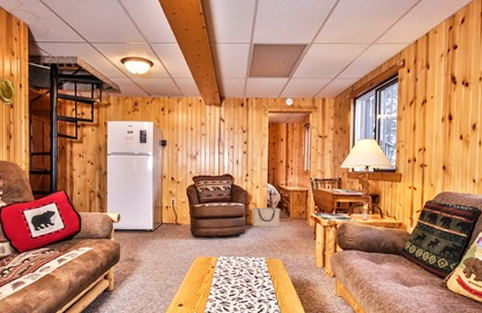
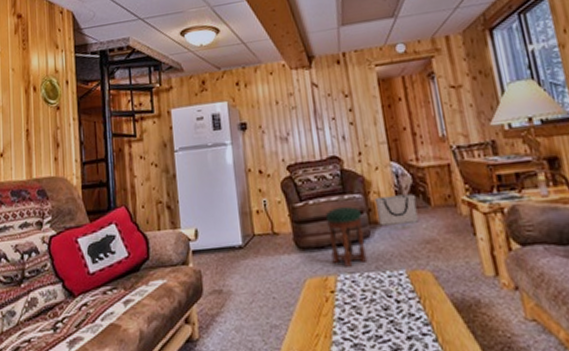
stool: none [216,211,241,252] -> present [326,206,368,267]

